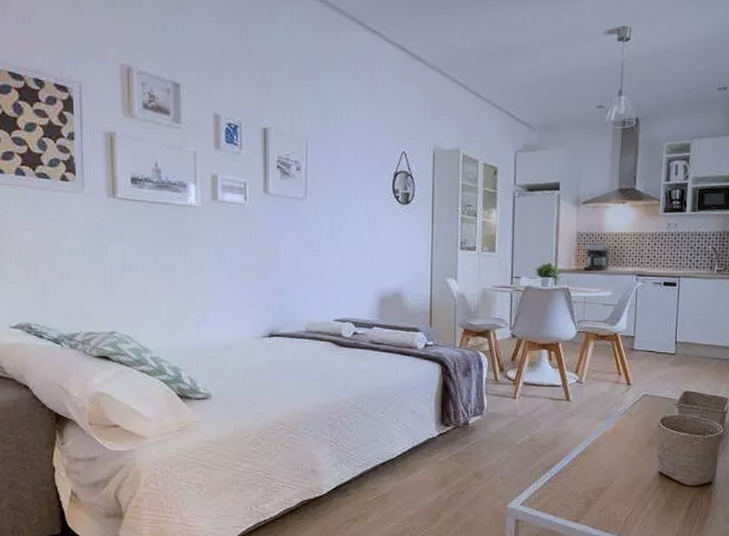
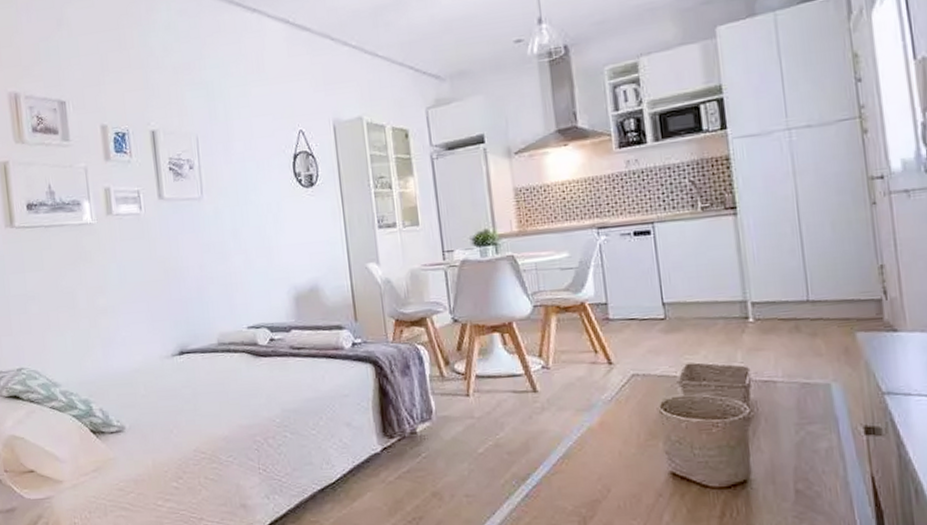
coffee maker: present [583,242,609,271] -> none [526,195,561,232]

